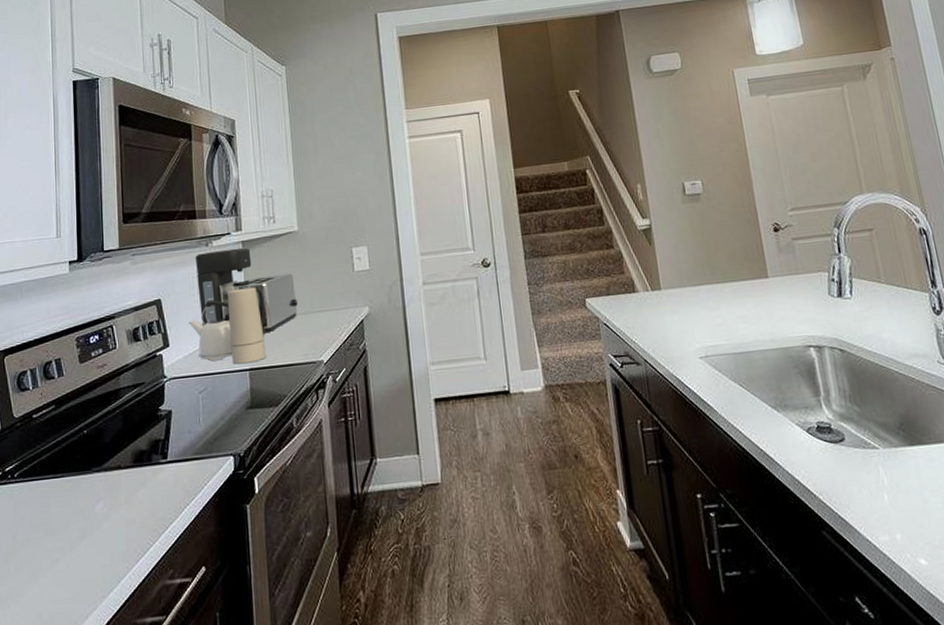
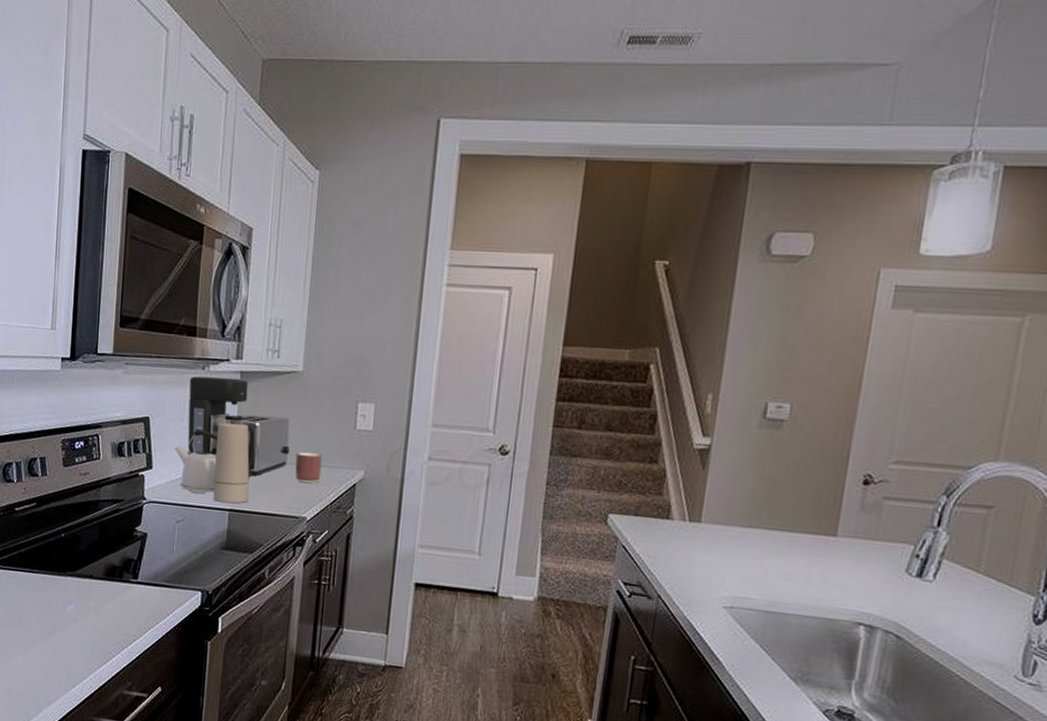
mug: none [304,300,330,330] -> present [295,452,323,484]

